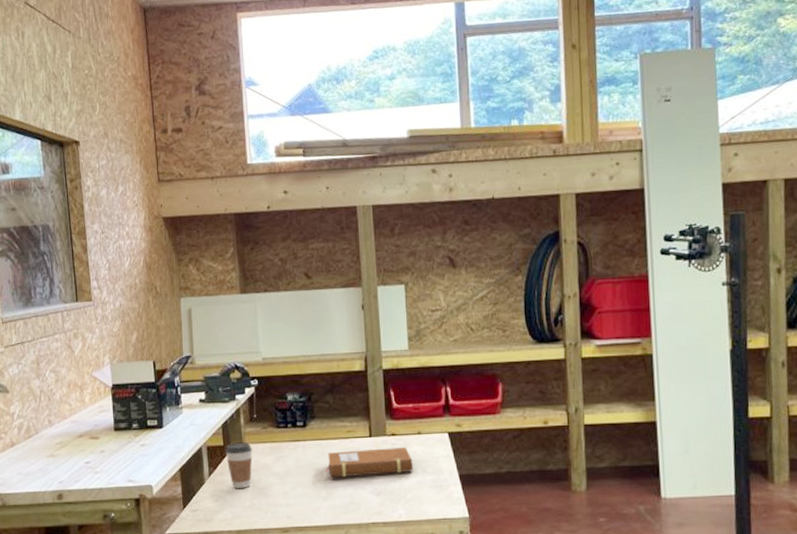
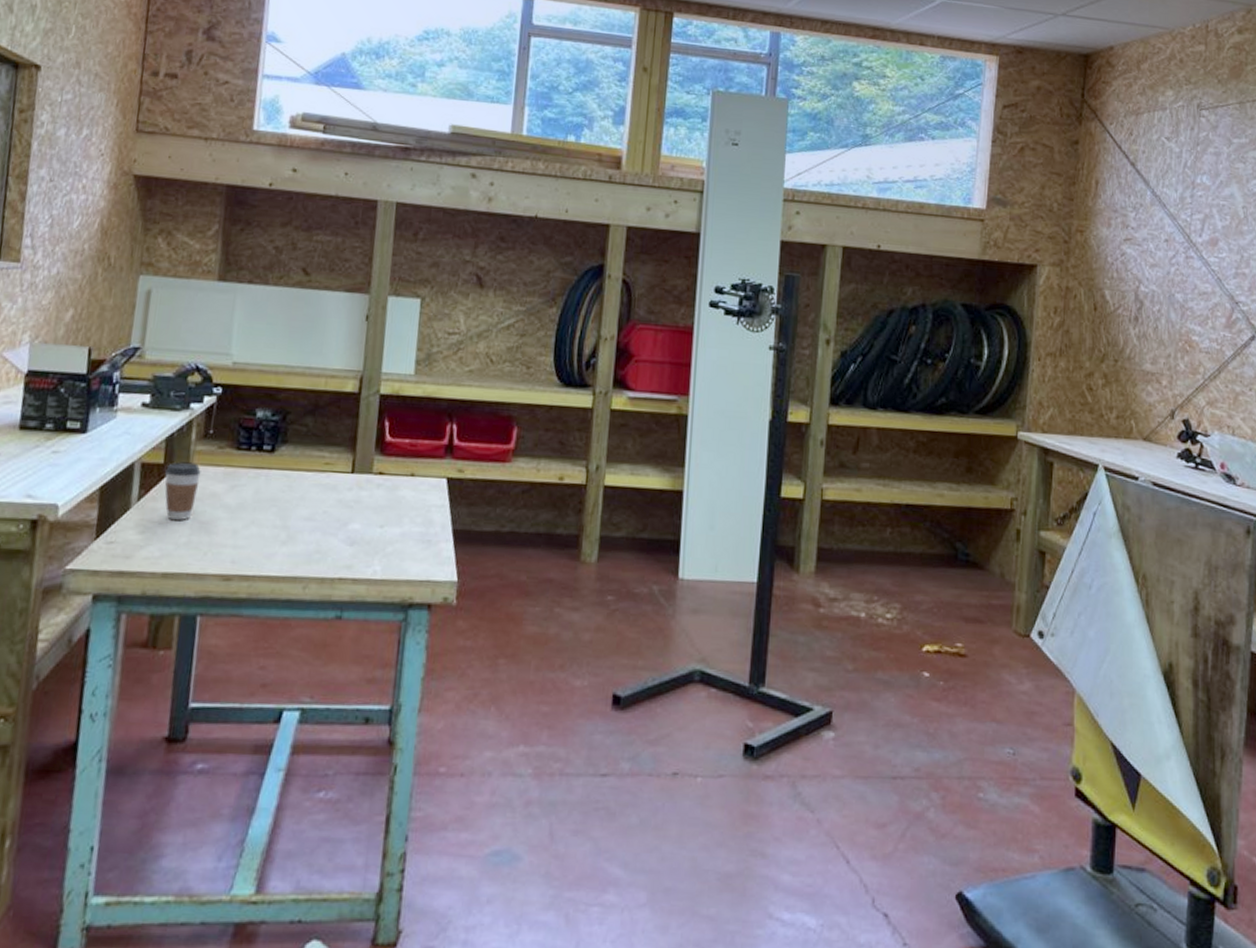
notebook: present [325,447,413,478] -> none [289,486,400,521]

